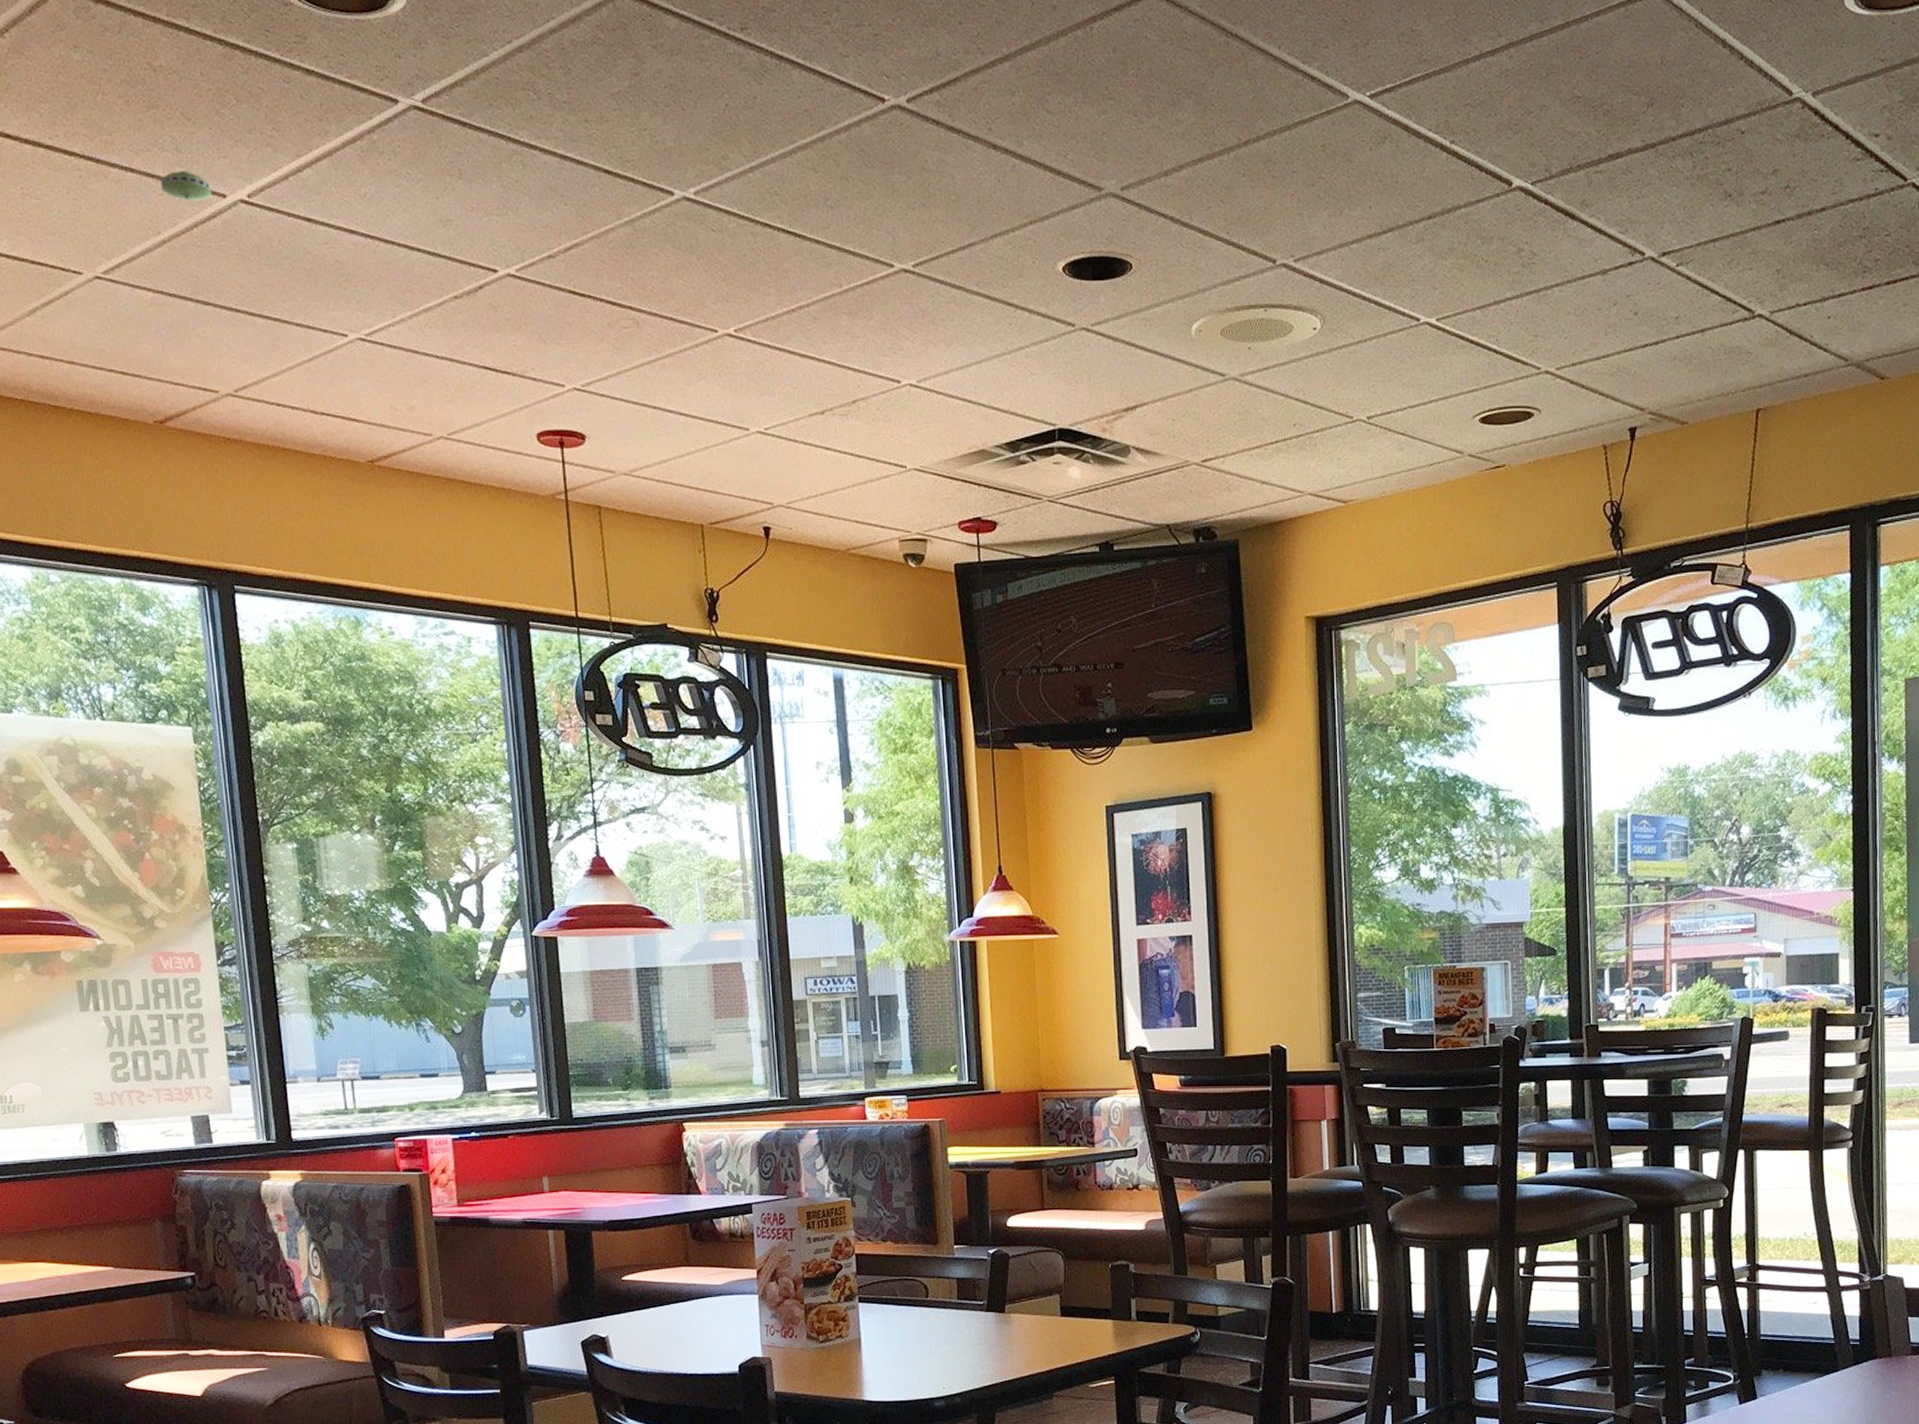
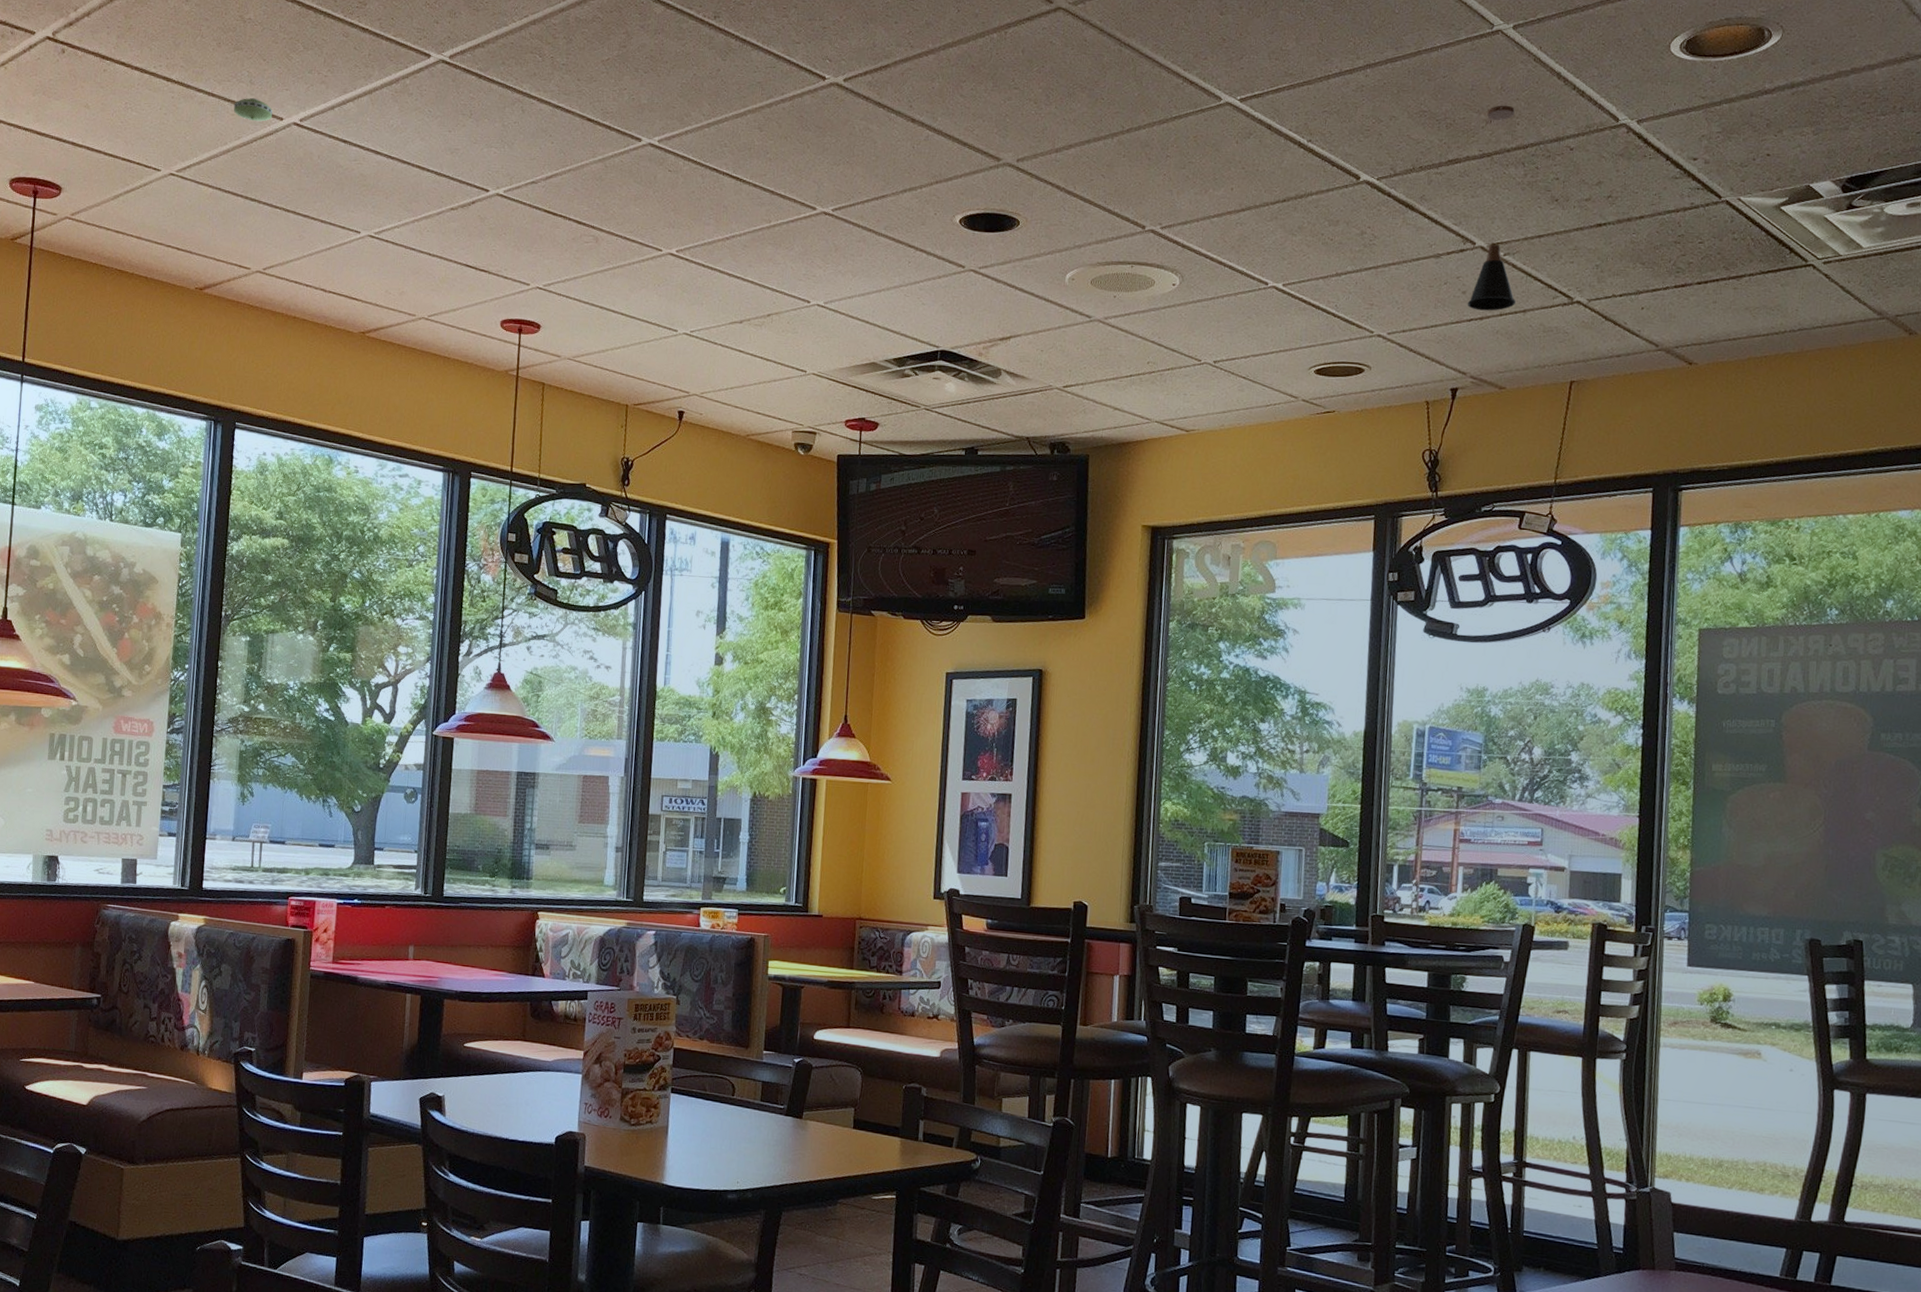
pendant lamp: none [1640,83,1694,334] -> present [1467,105,1517,311]

